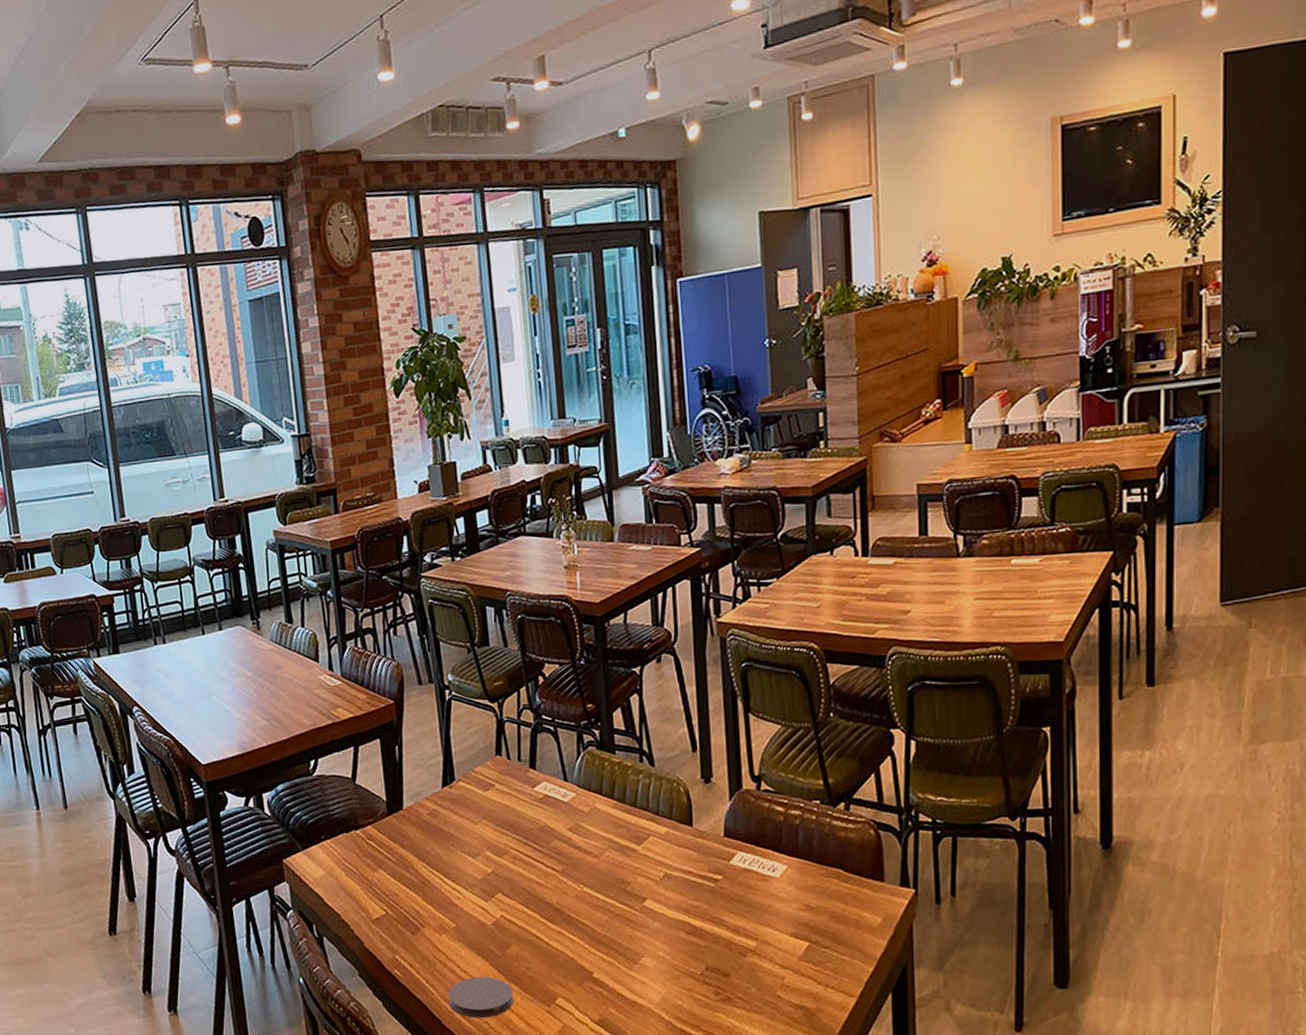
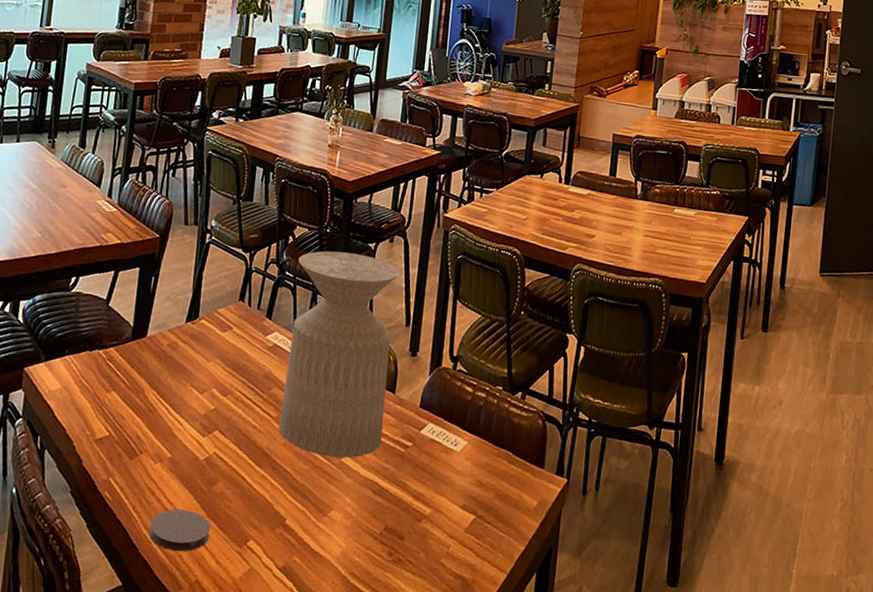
side table: none [554,681,687,904] -> present [279,251,401,458]

